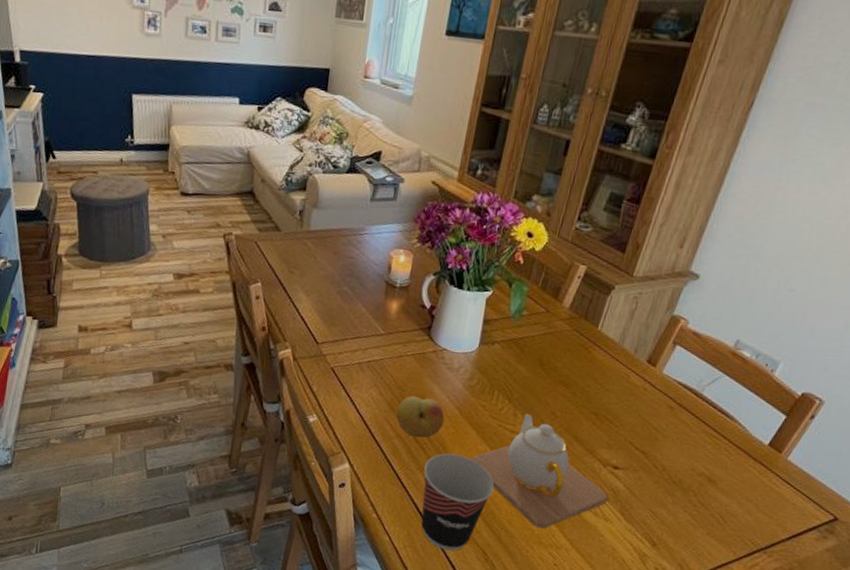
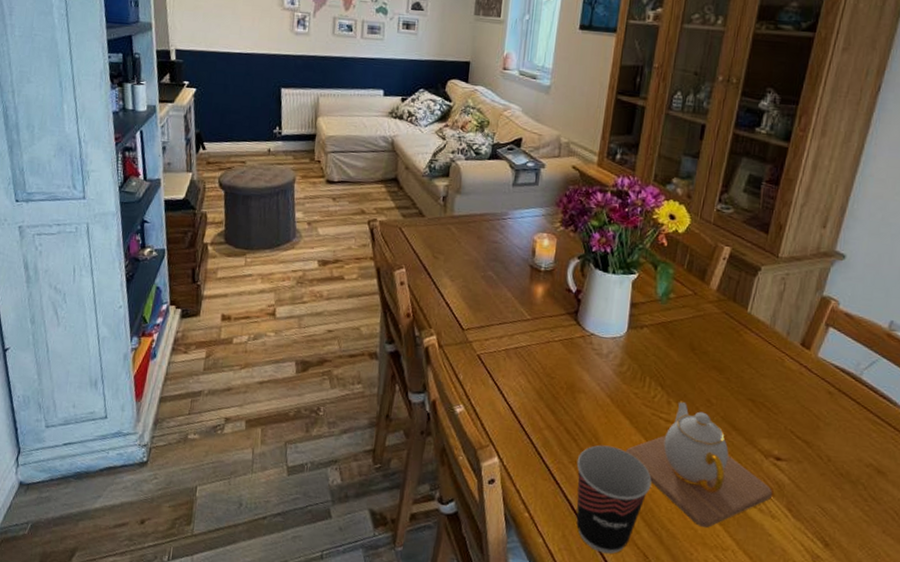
fruit: present [396,396,445,438] -> none [546,384,596,429]

